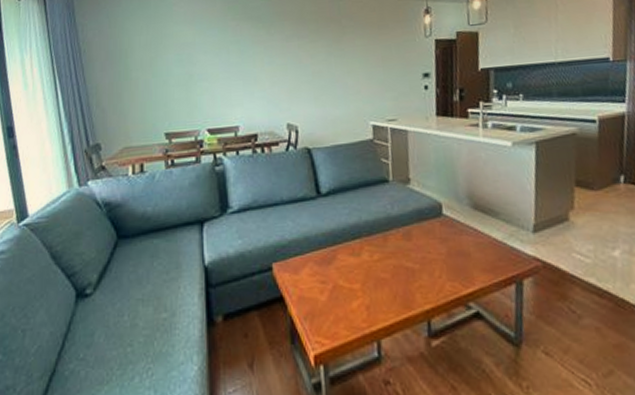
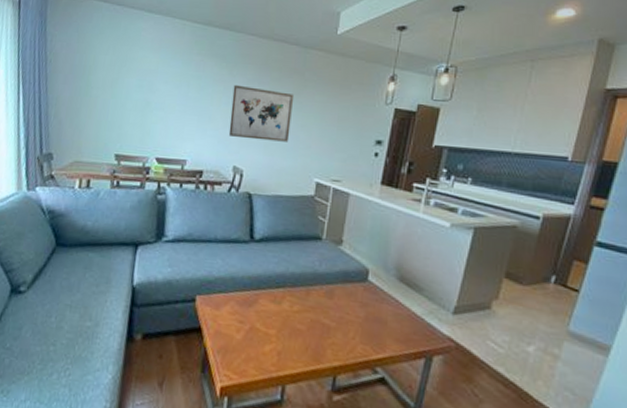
wall art: none [273,42,338,95] -> present [228,84,295,142]

